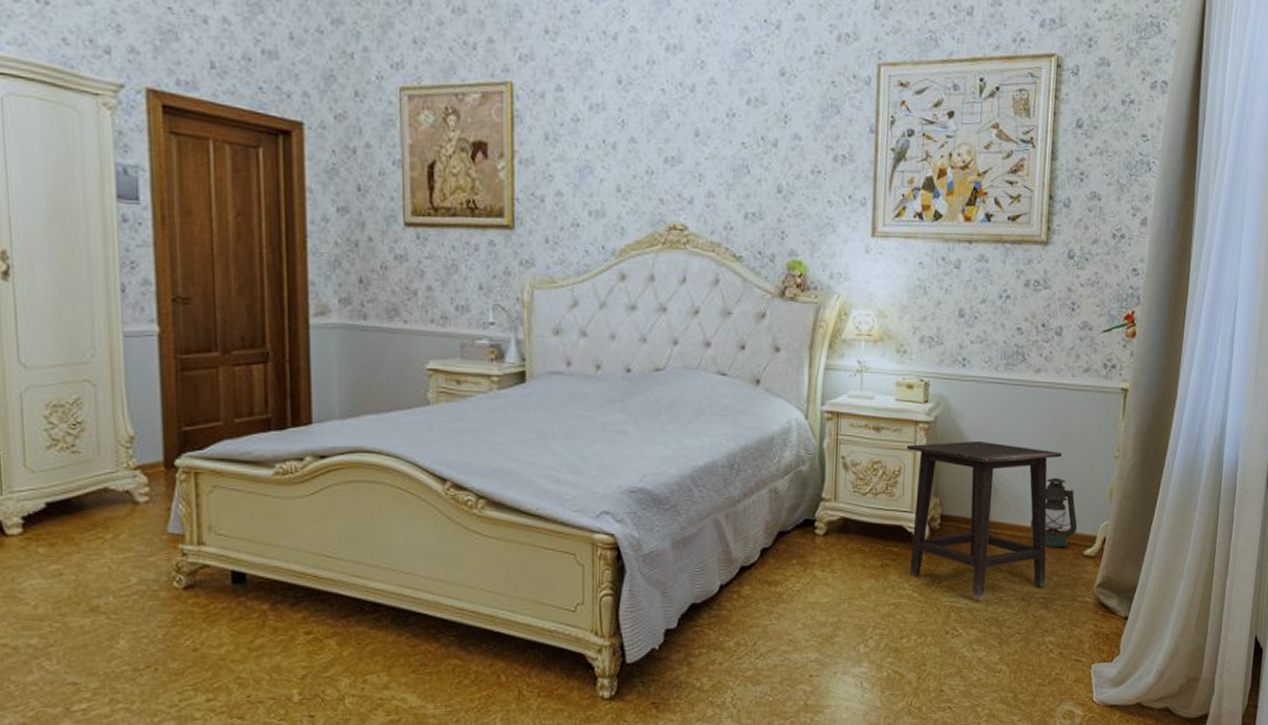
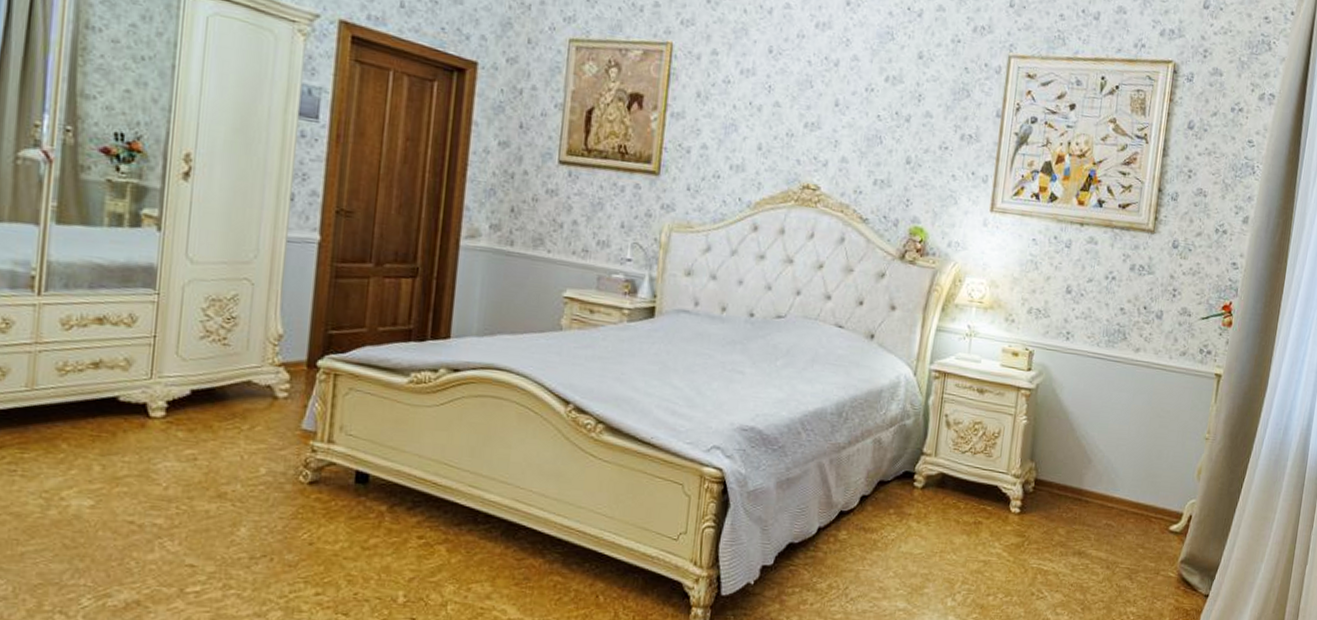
side table: present [906,440,1063,600] -> none [1001,409,1155,565]
lantern: present [1031,477,1078,548] -> none [1120,452,1166,522]

